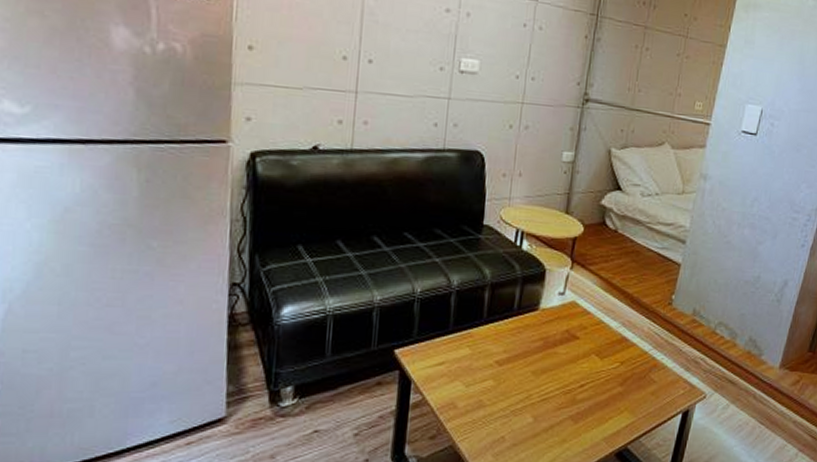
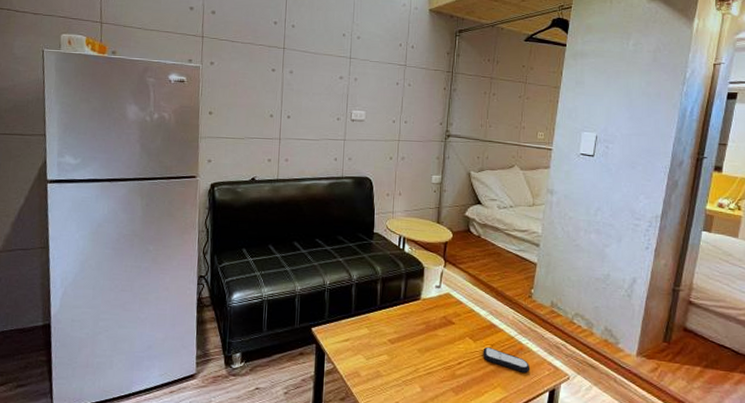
remote control: none [610,364,664,393] -> present [483,346,531,373]

